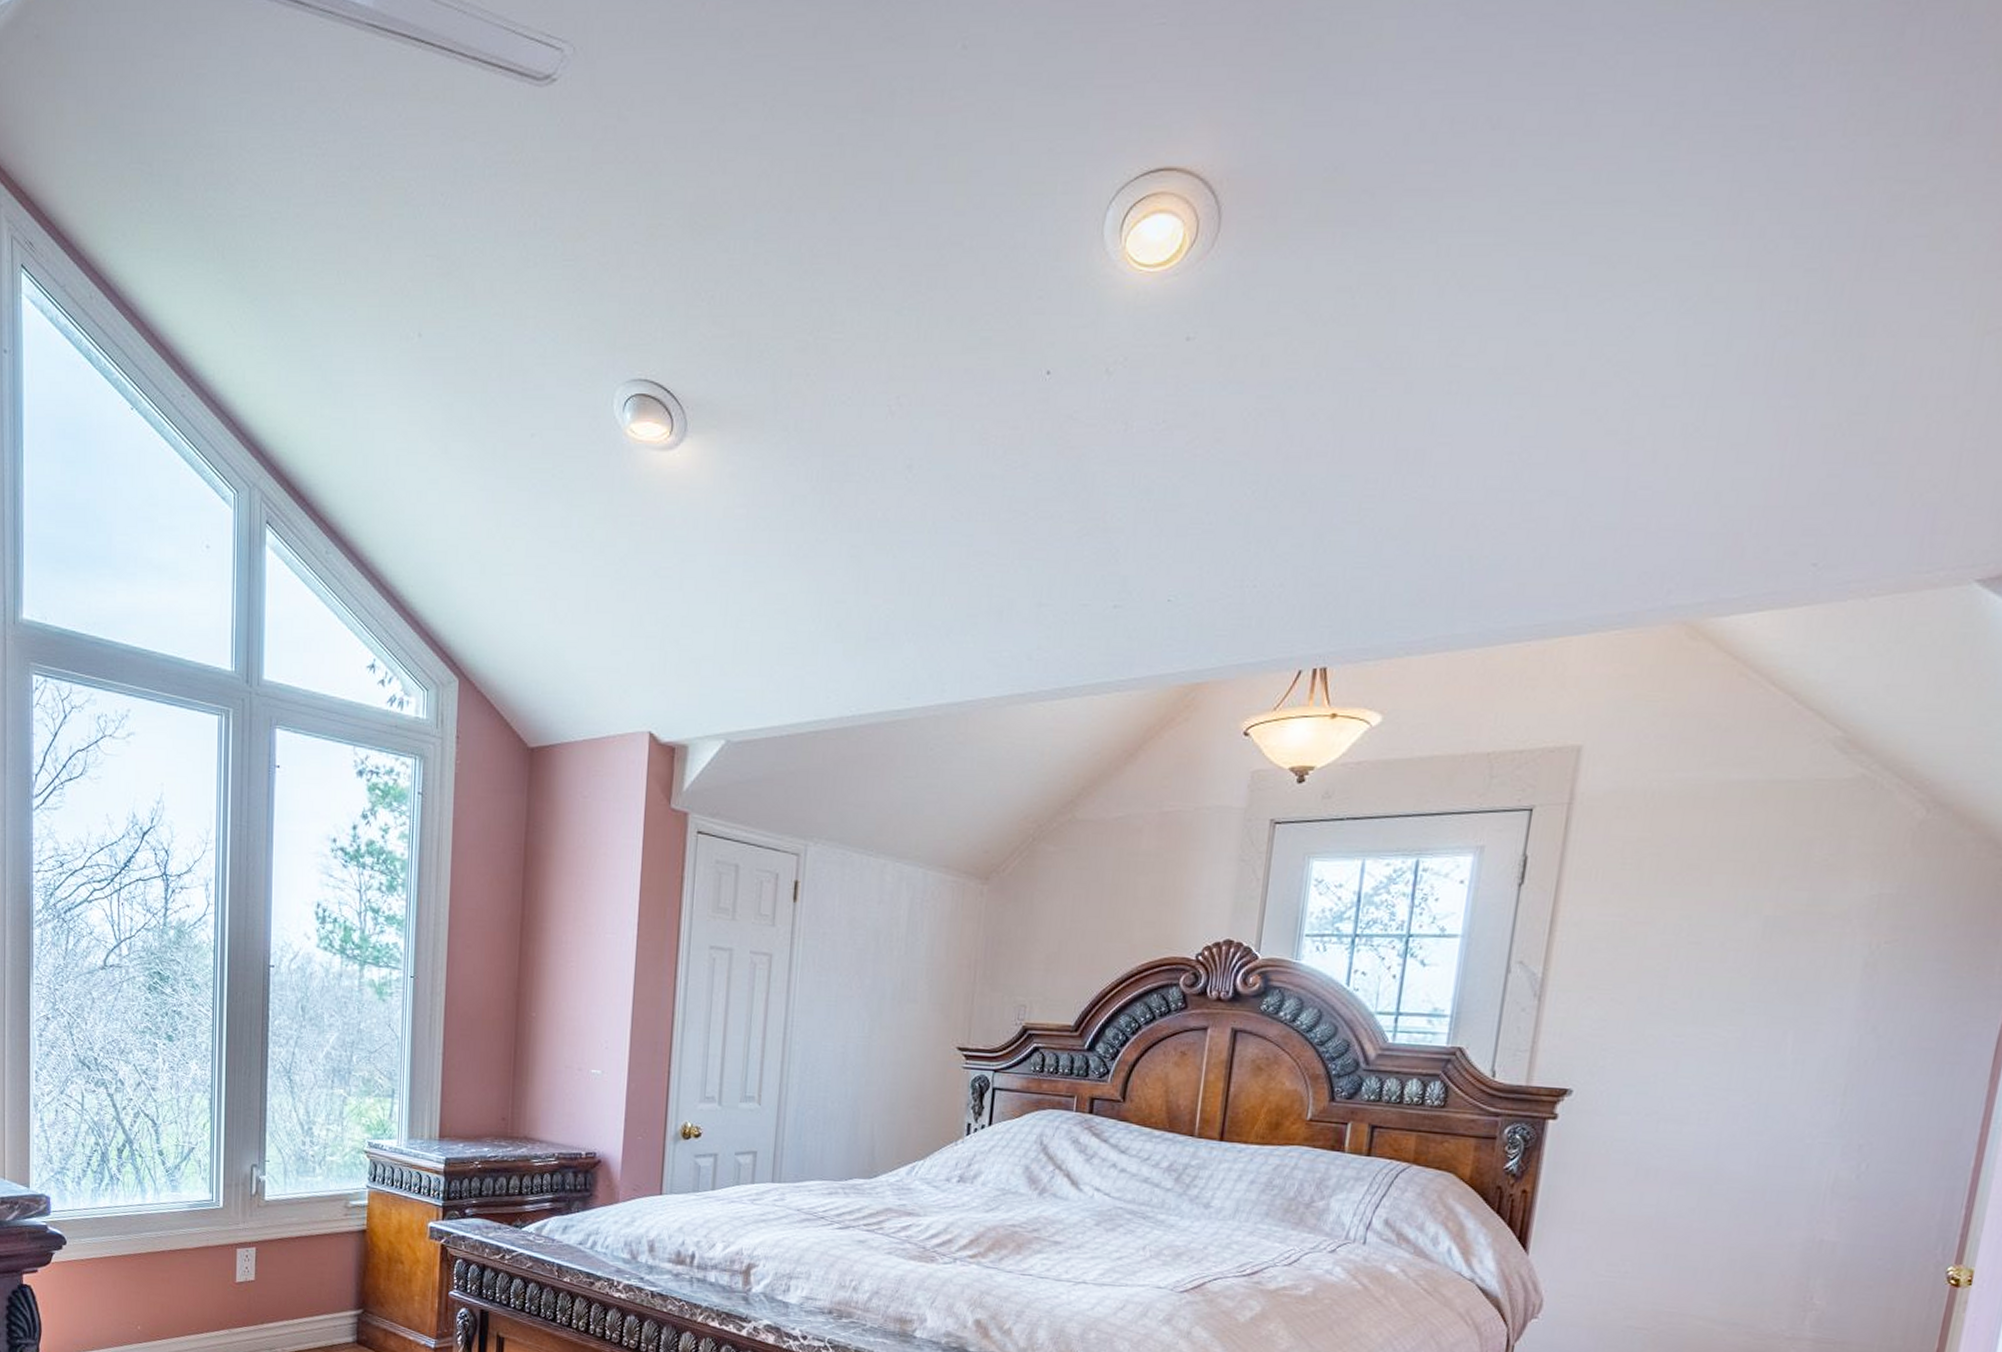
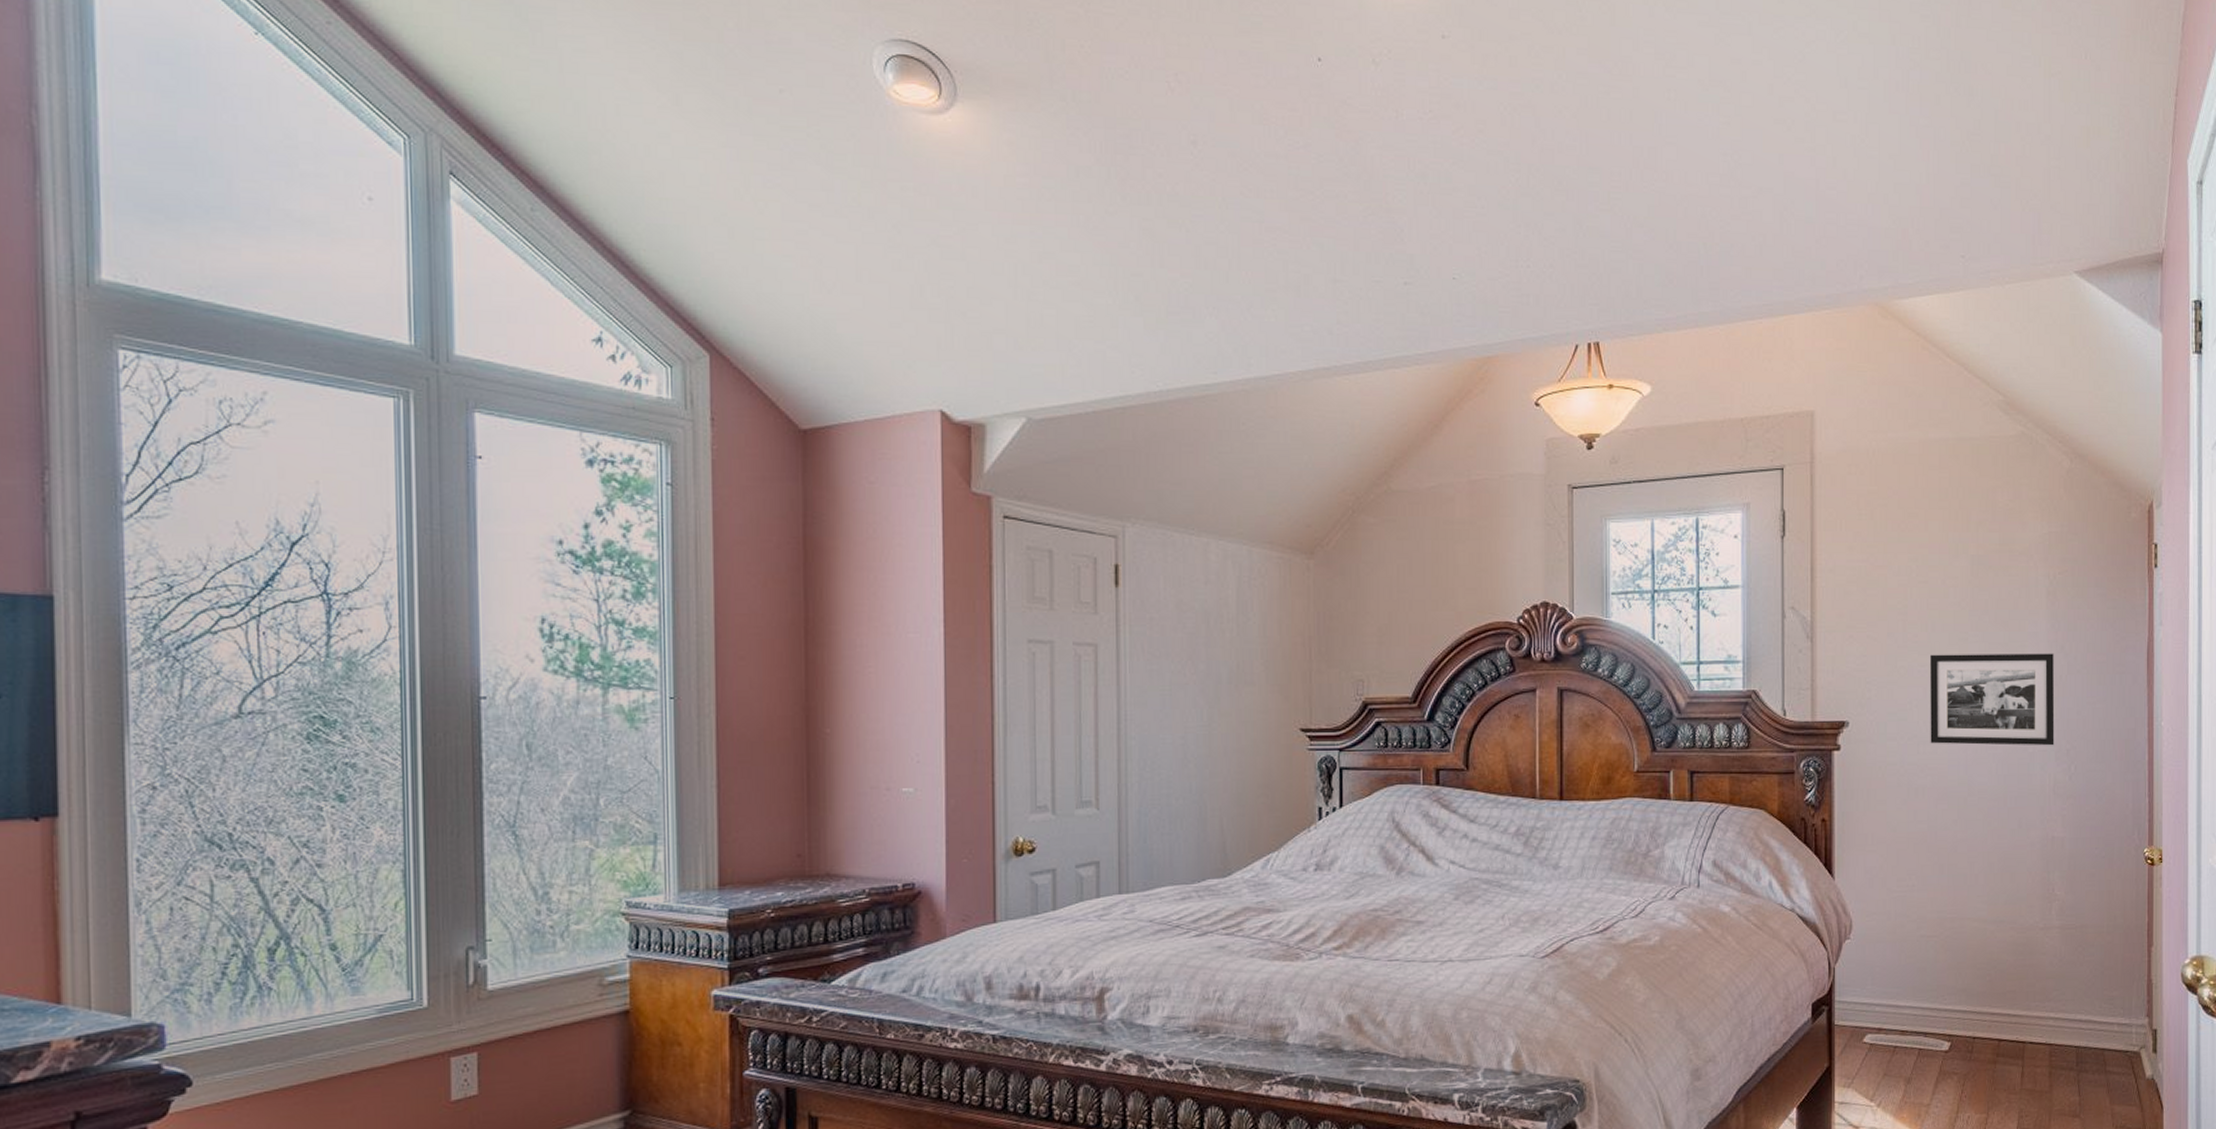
picture frame: none [1674,1024,1861,1139] -> present [1930,653,2055,746]

